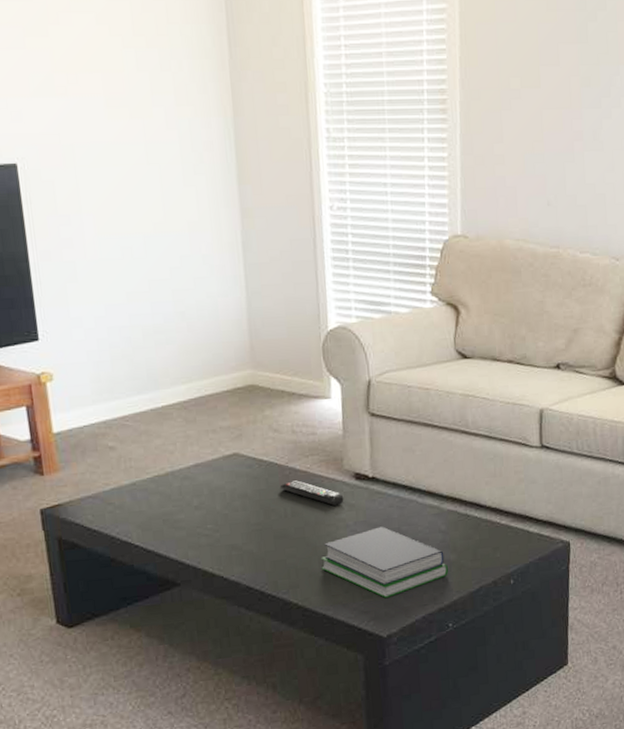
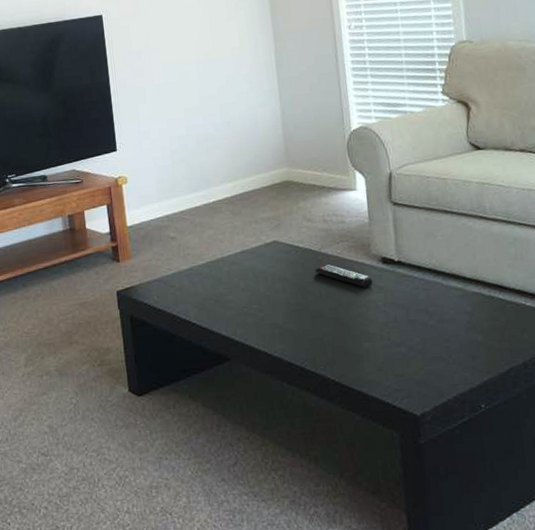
book: present [320,526,449,599] -> none [354,307,478,378]

